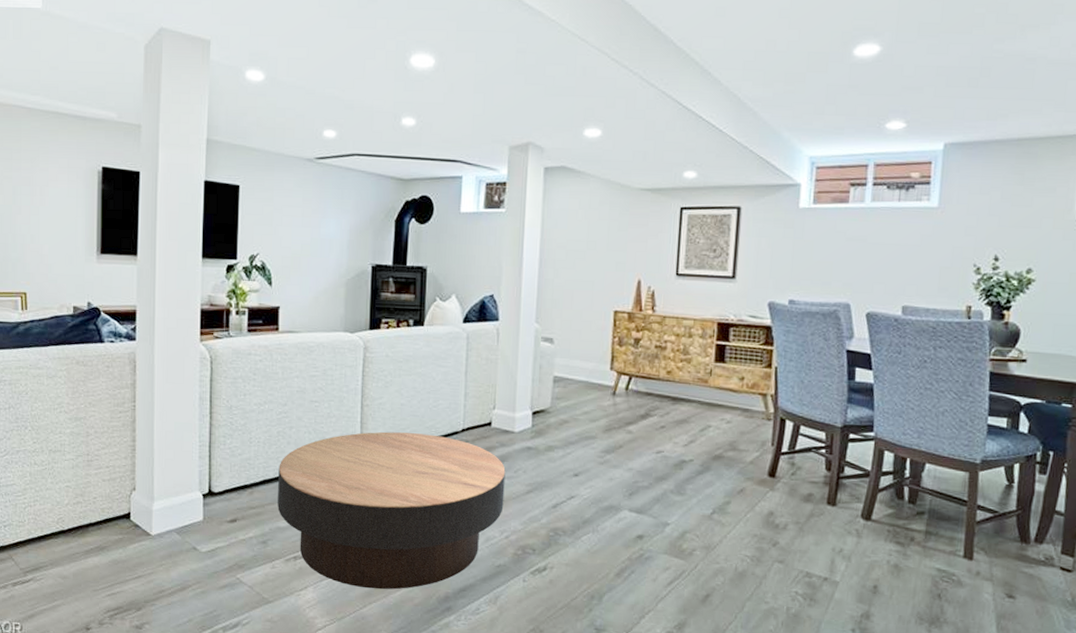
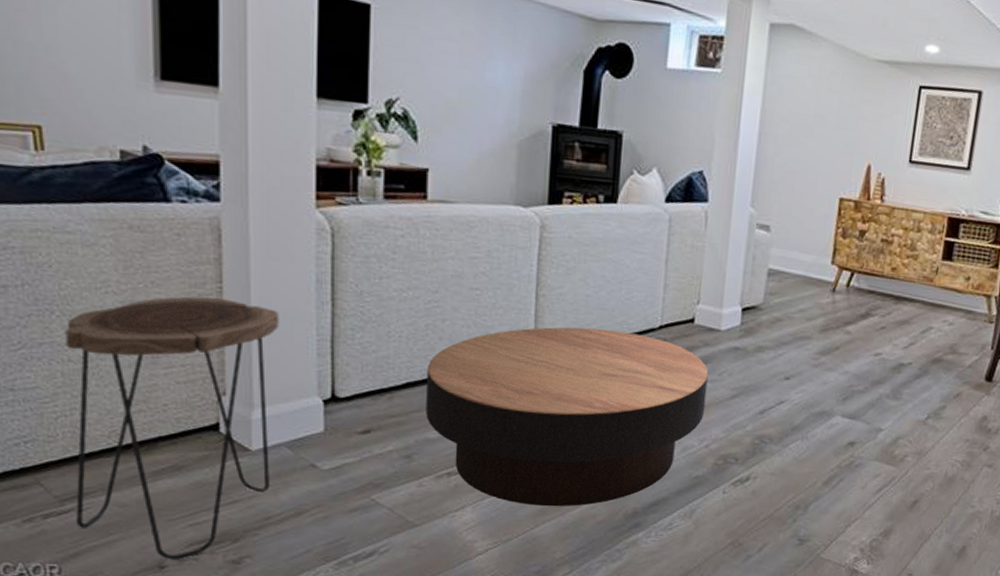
side table: none [33,413,173,623] -> present [65,296,279,559]

